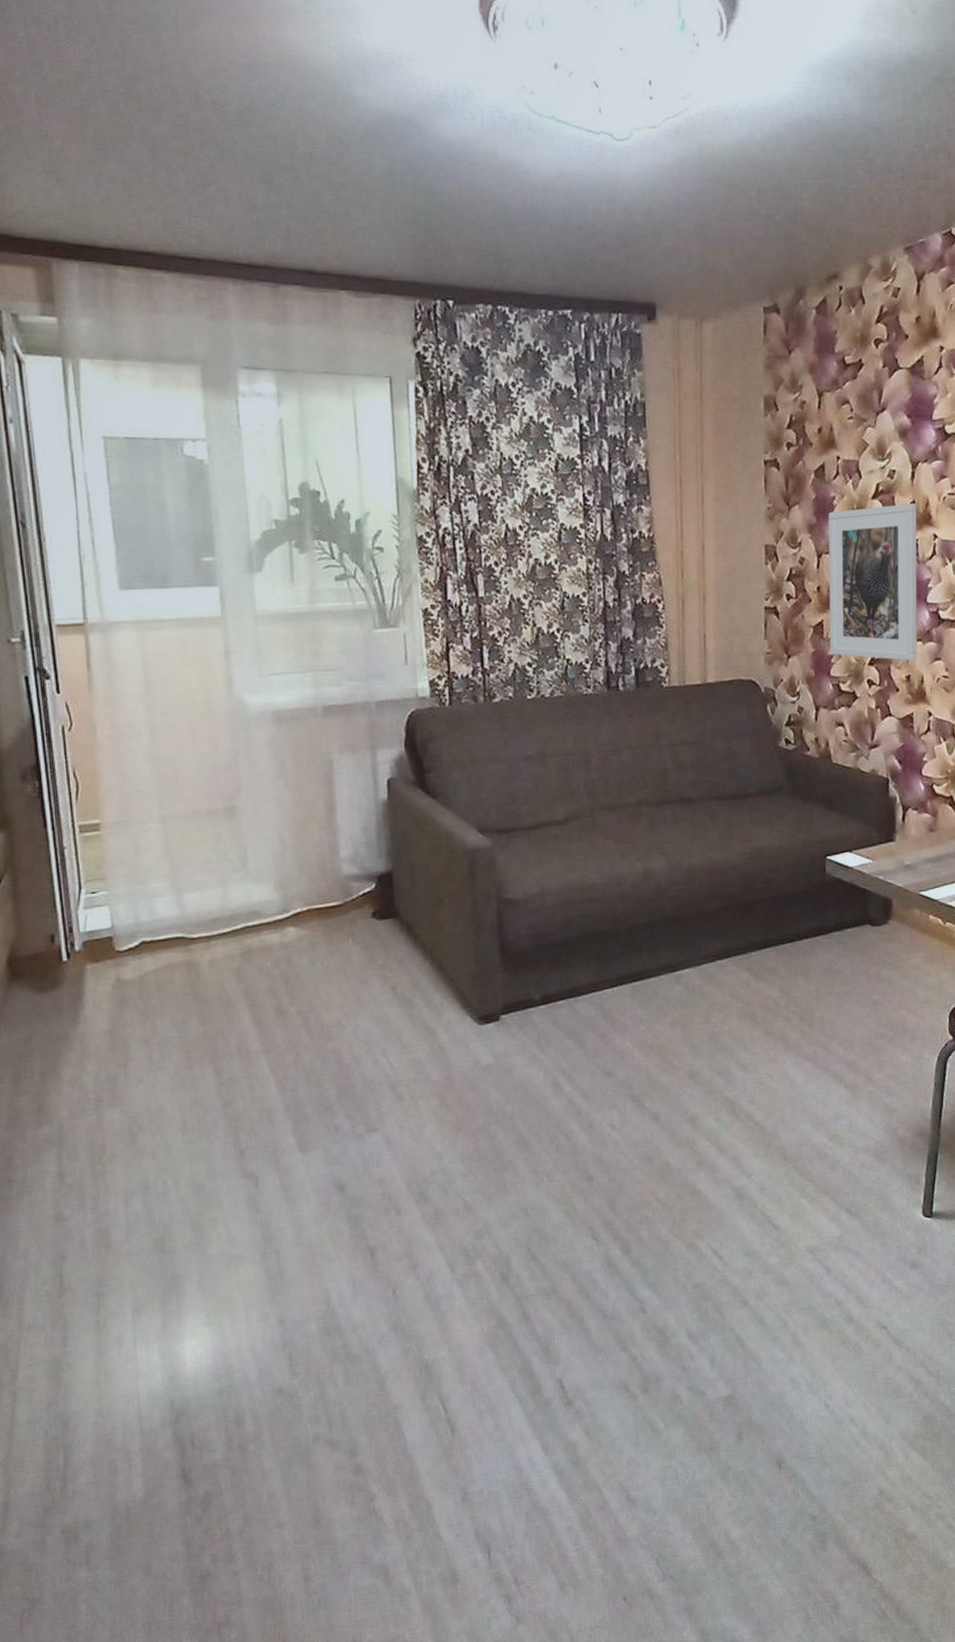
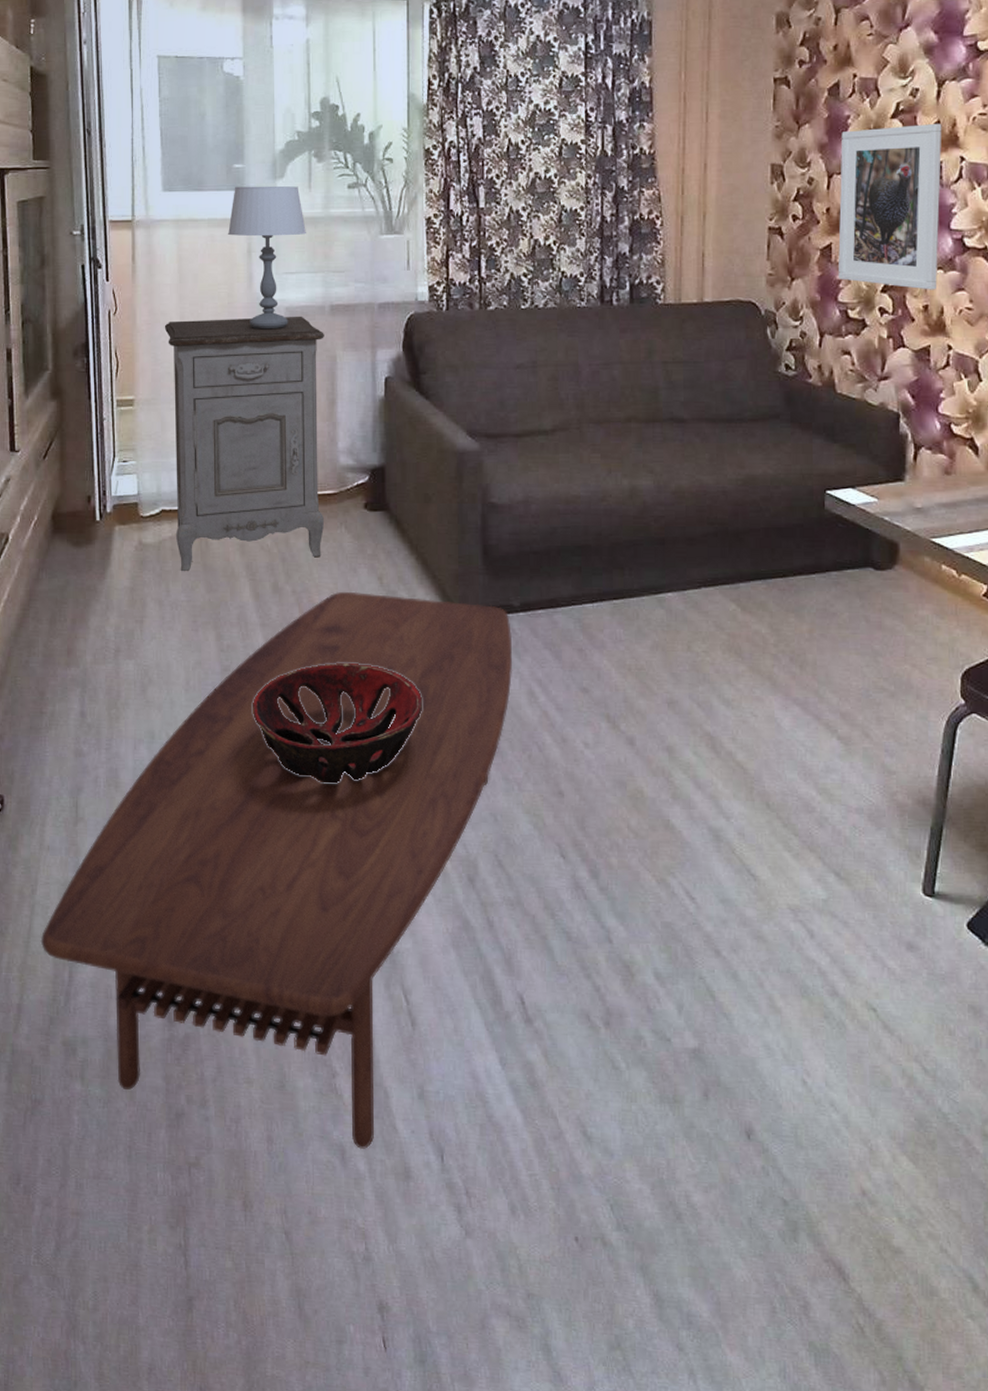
coffee table: none [26,1002,537,1566] -> present [40,591,513,1150]
nightstand: none [131,719,330,1006] -> present [164,316,325,572]
table lamp: none [199,580,292,737] -> present [227,185,307,330]
decorative bowl: none [260,1078,446,1207] -> present [253,663,423,784]

